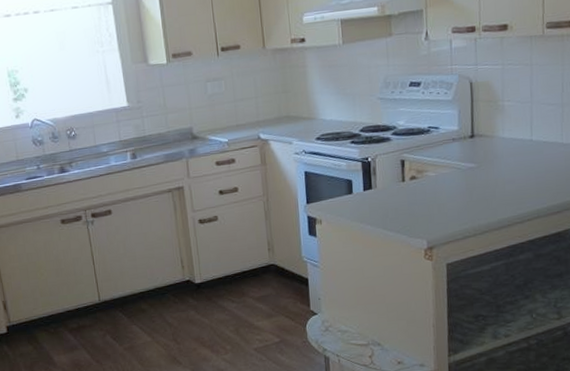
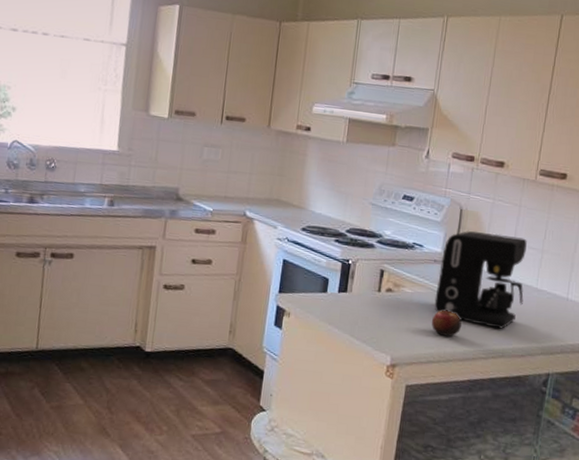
coffee maker: none [459,96,551,192] -> present [434,231,527,329]
apple: none [461,184,491,210] -> present [432,310,462,337]

